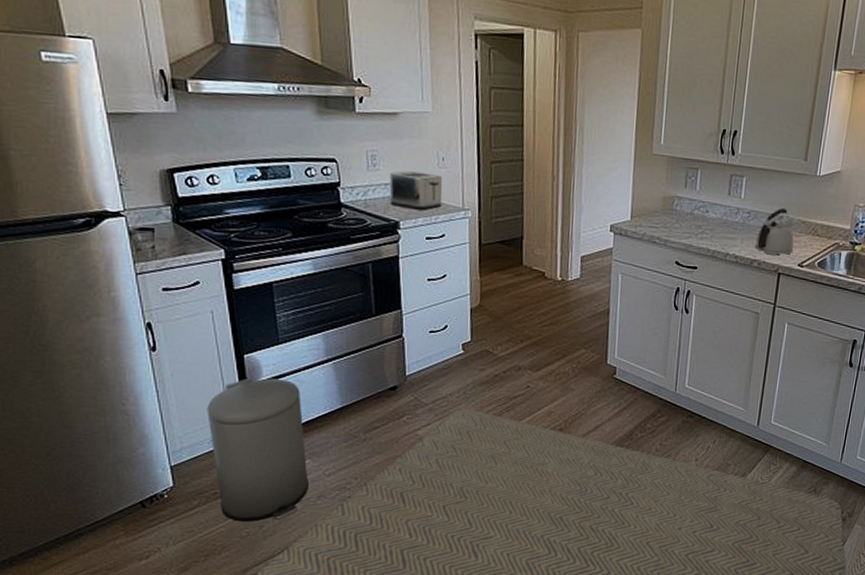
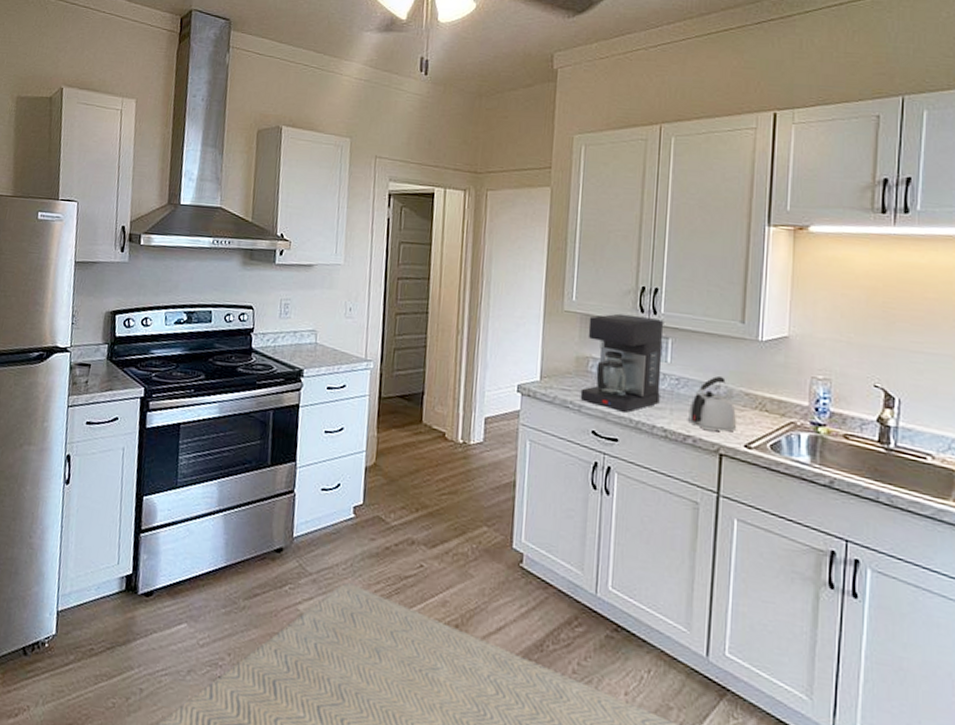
pedal bin: present [207,377,309,522] -> none [93,521,189,693]
toaster: present [389,171,443,211] -> none [296,319,348,360]
coffee maker: none [666,155,739,244] -> present [580,313,663,412]

